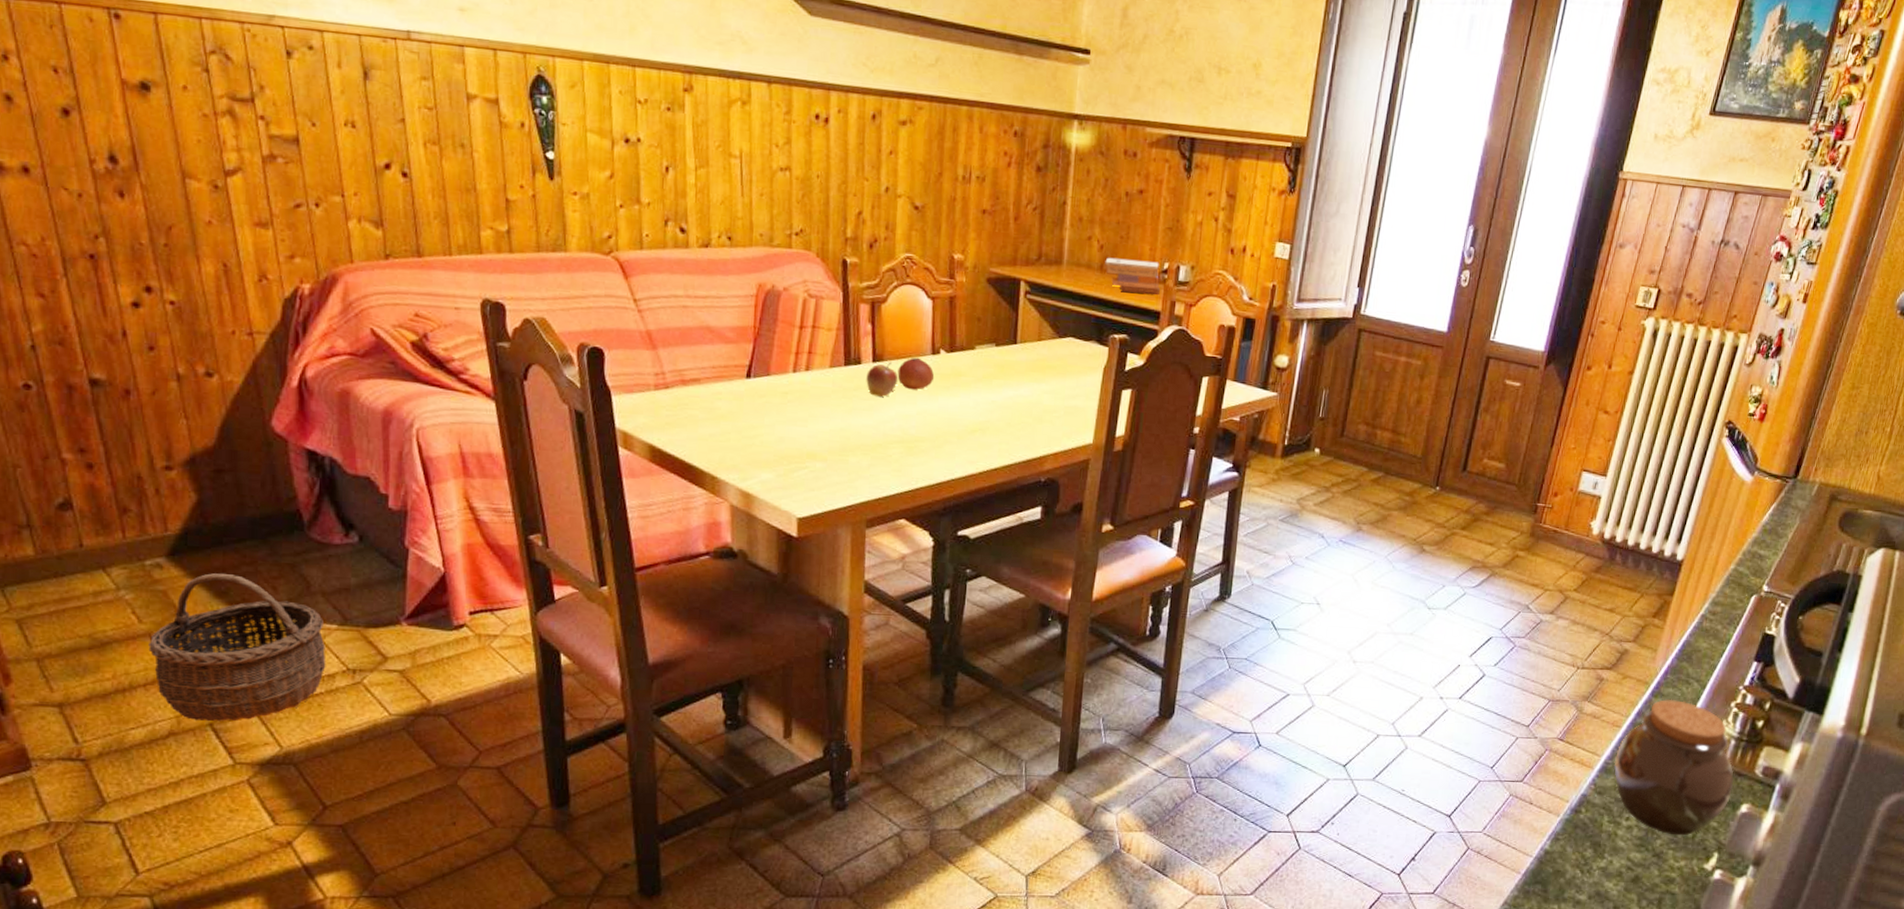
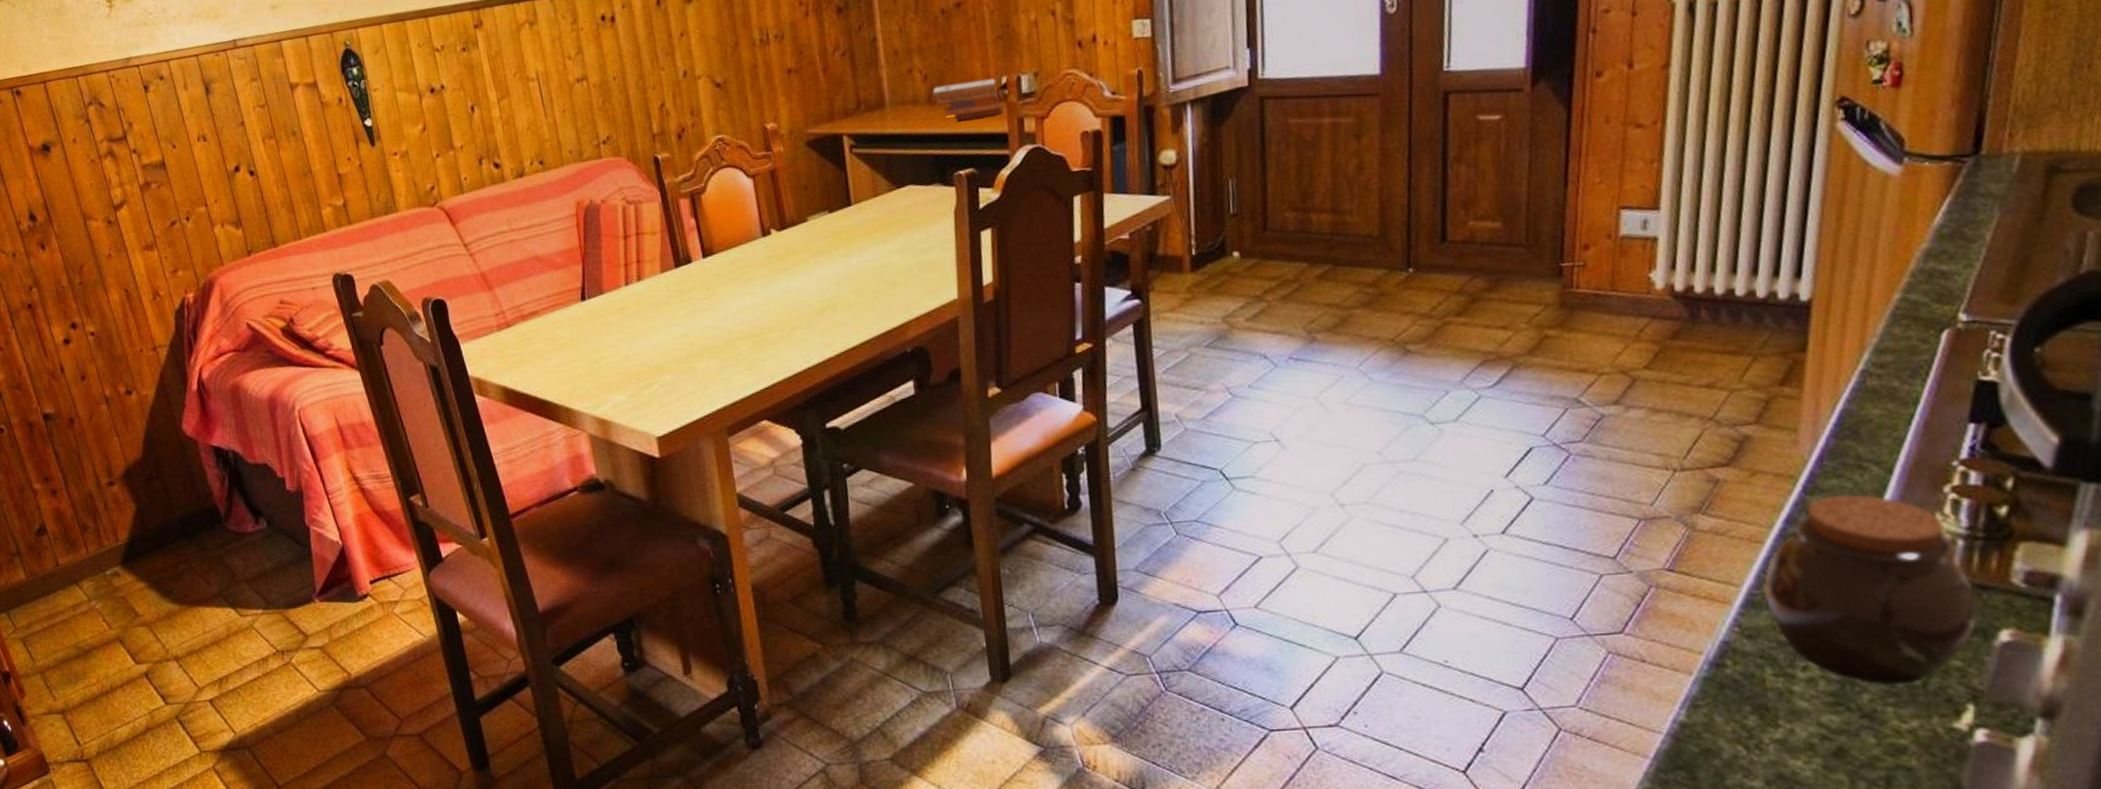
wicker basket: present [148,573,326,721] -> none [119,573,259,714]
fruit: present [866,362,899,397] -> none [699,253,733,294]
fruit: present [897,357,935,390] -> none [730,243,770,280]

